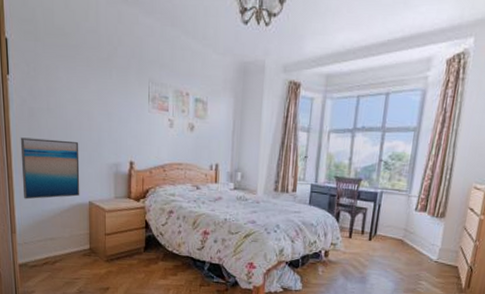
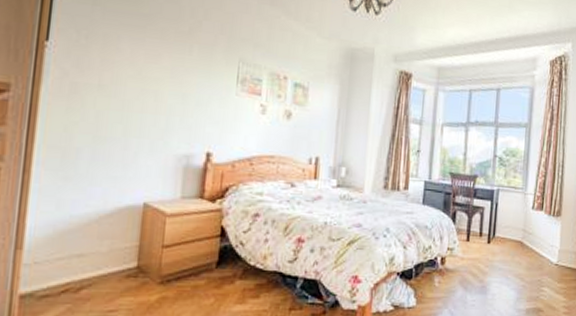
wall art: present [20,137,80,200] -> none [43,119,139,201]

